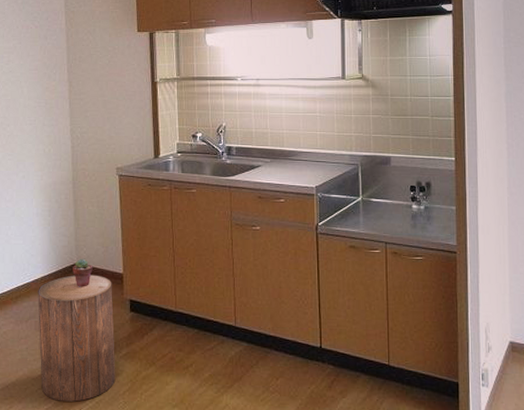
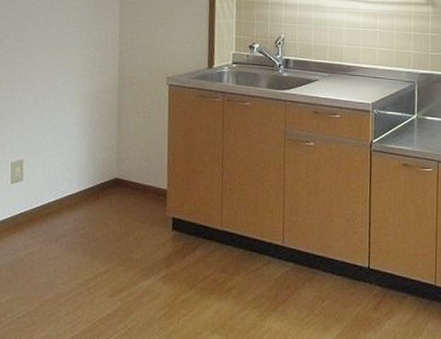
stool: present [38,274,116,402] -> none [68,190,155,329]
potted succulent: present [72,259,93,287] -> none [111,173,135,204]

